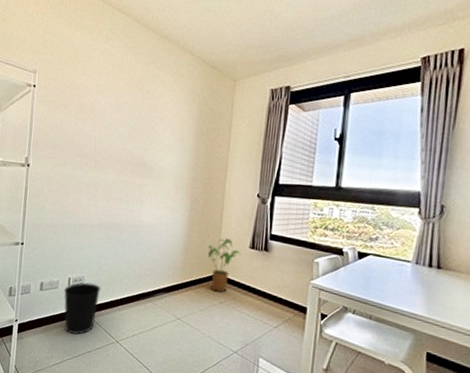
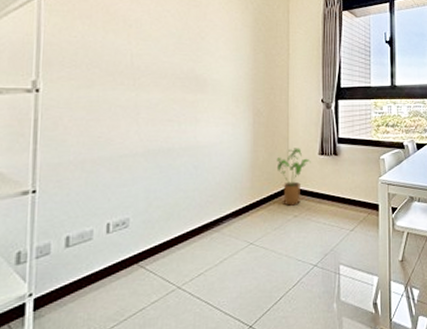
wastebasket: present [64,282,101,335] -> none [101,224,153,293]

